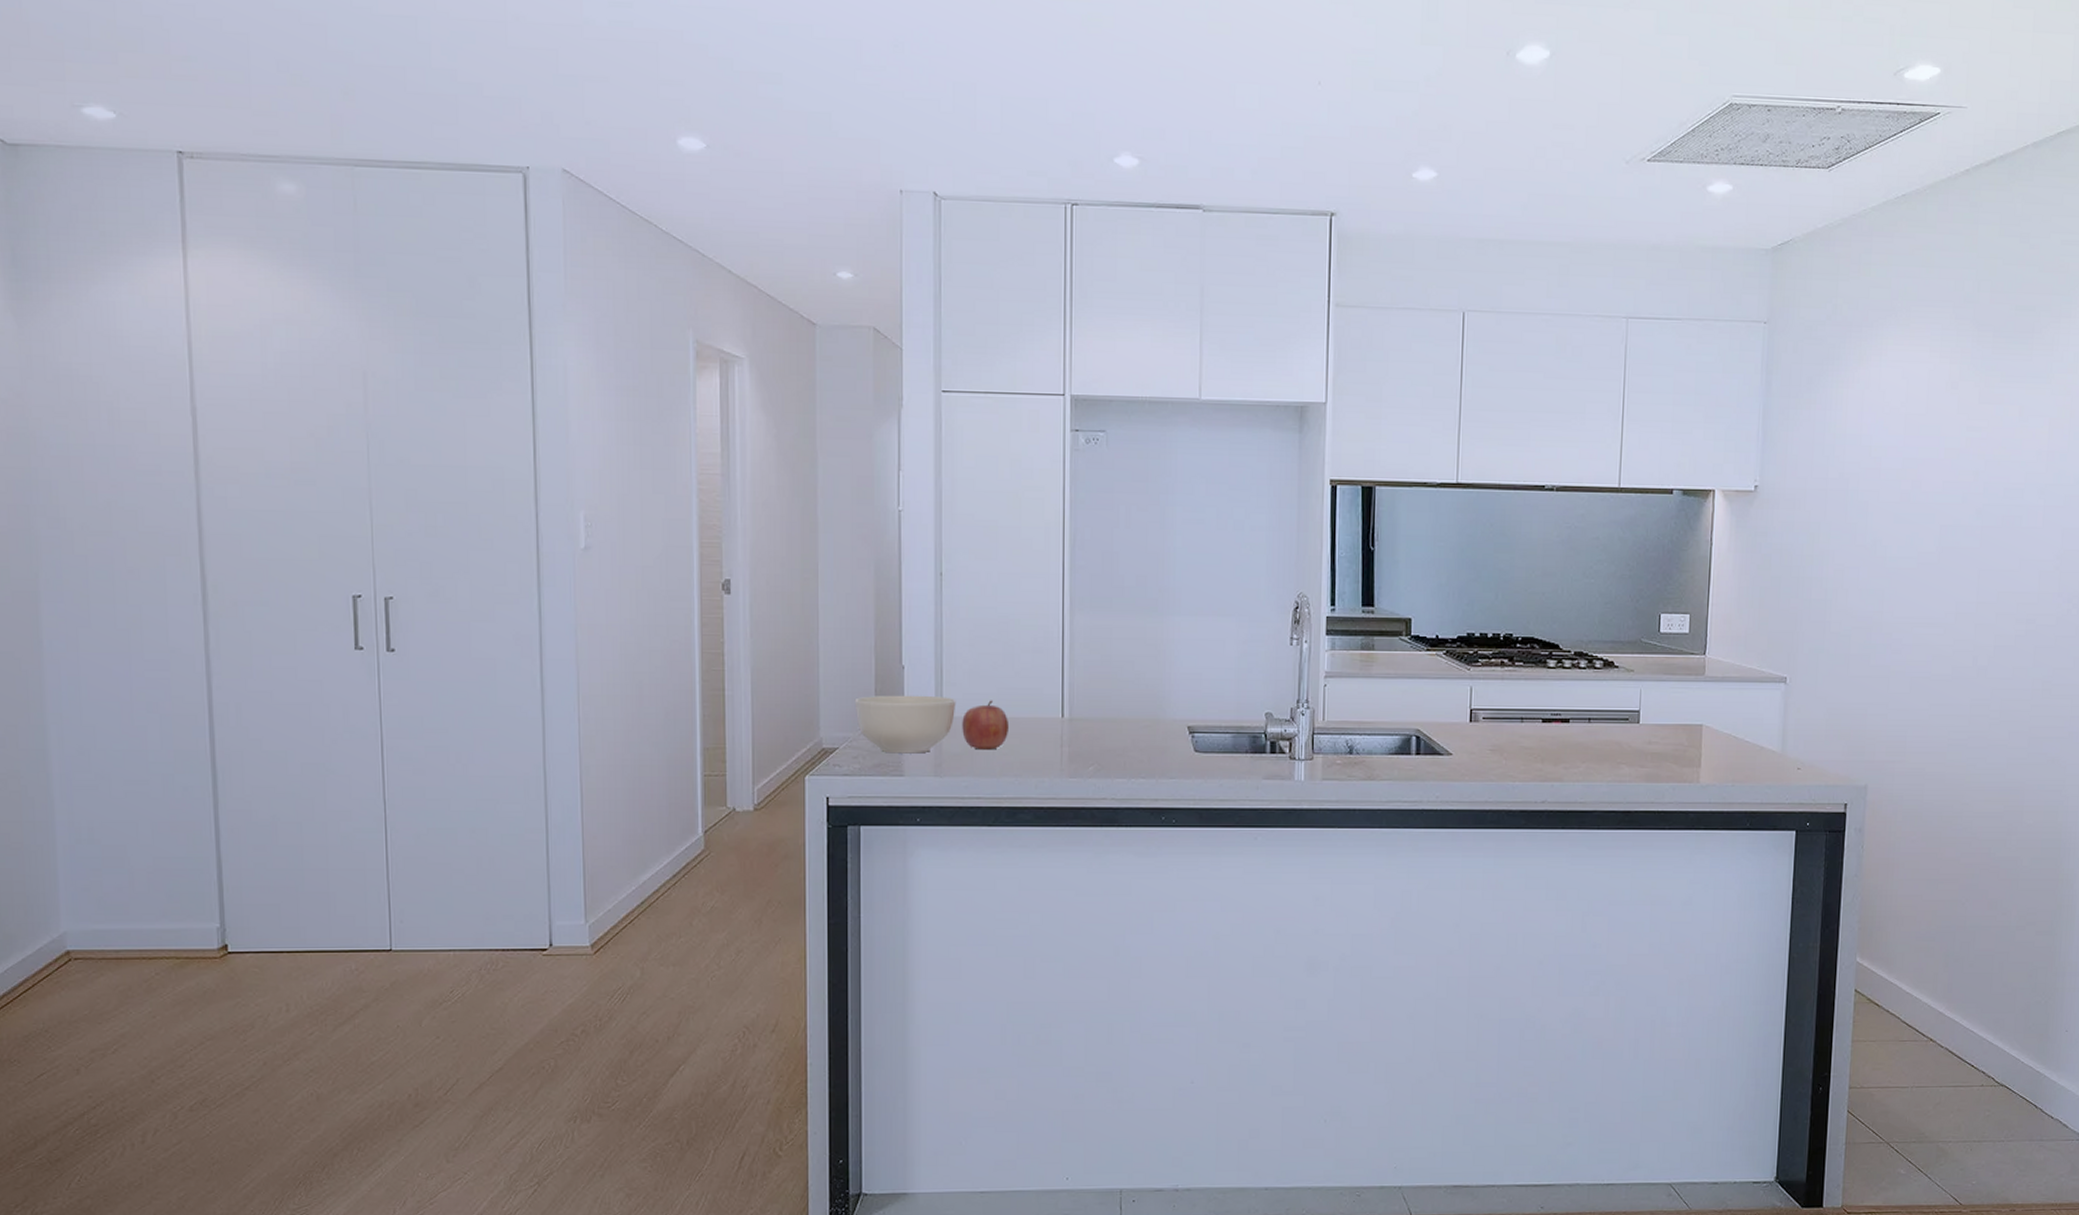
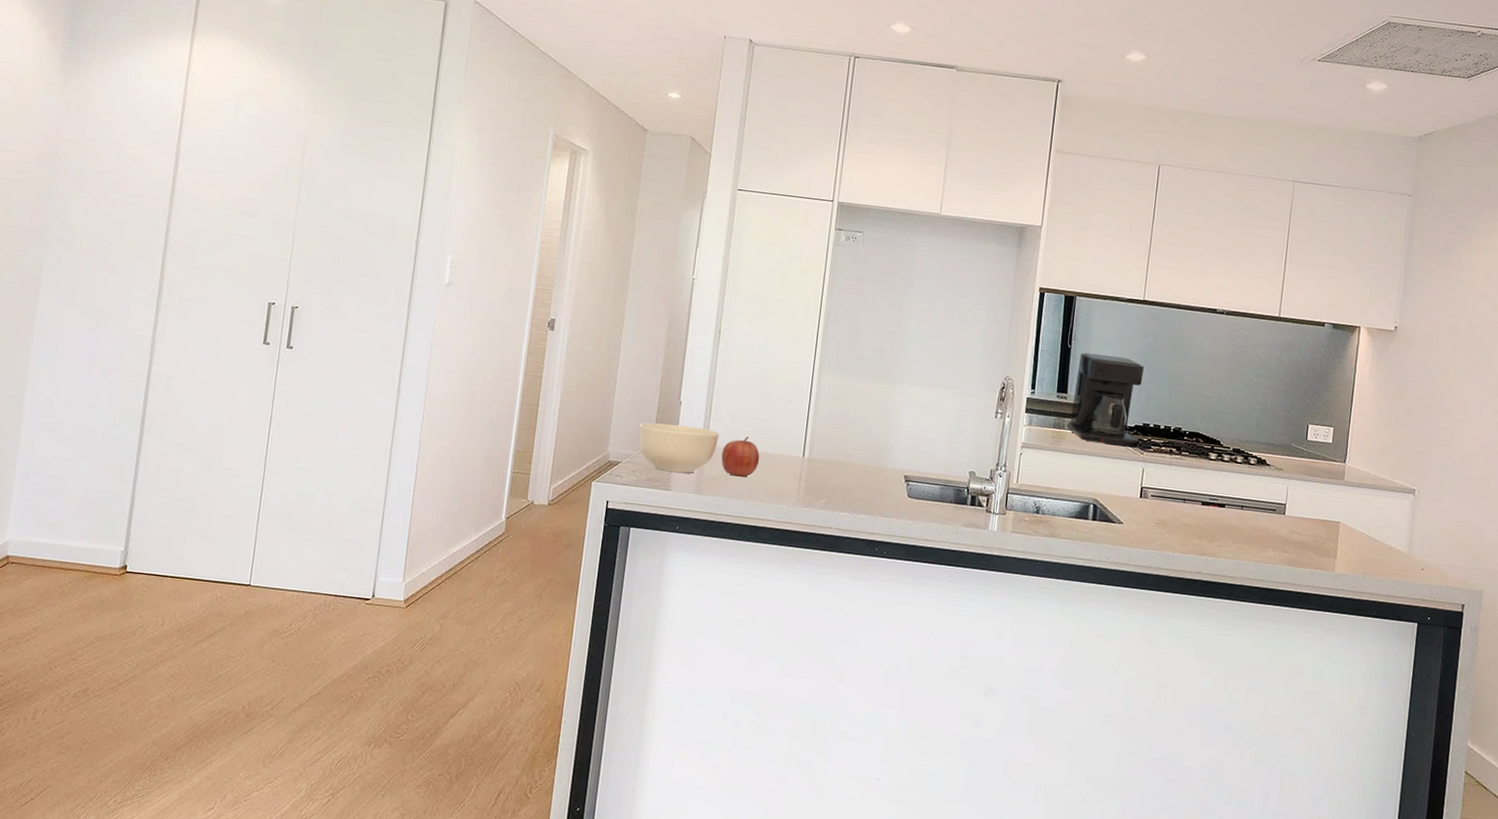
coffee maker: none [1377,554,1464,663] -> present [1067,352,1145,448]

